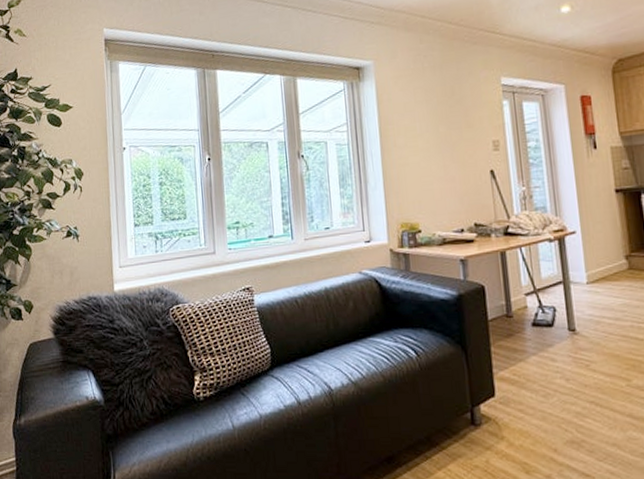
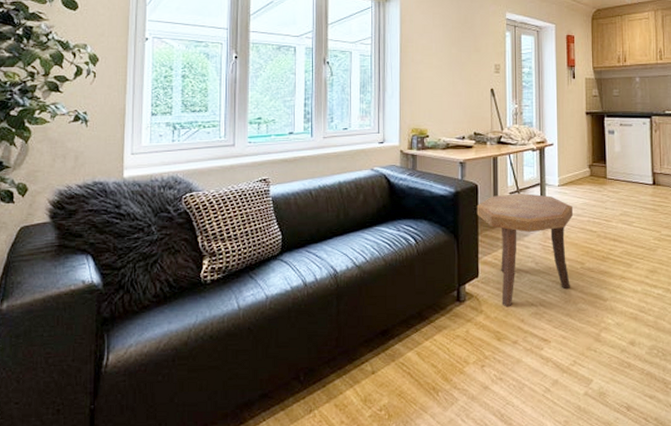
side table: none [485,293,615,433] -> present [476,192,573,307]

